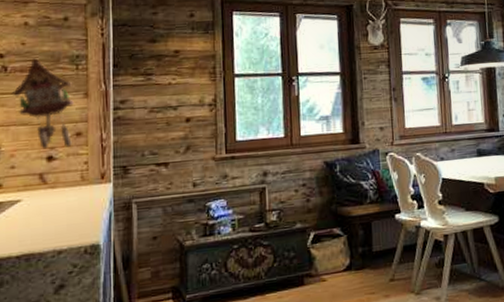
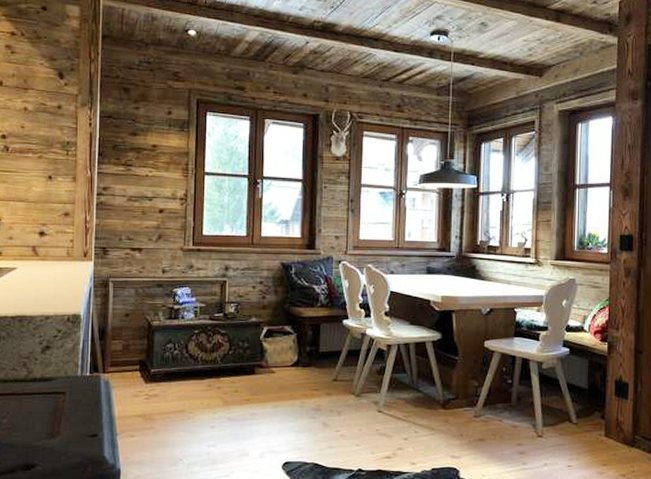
cuckoo clock: present [11,58,74,149] -> none [11,141,63,225]

